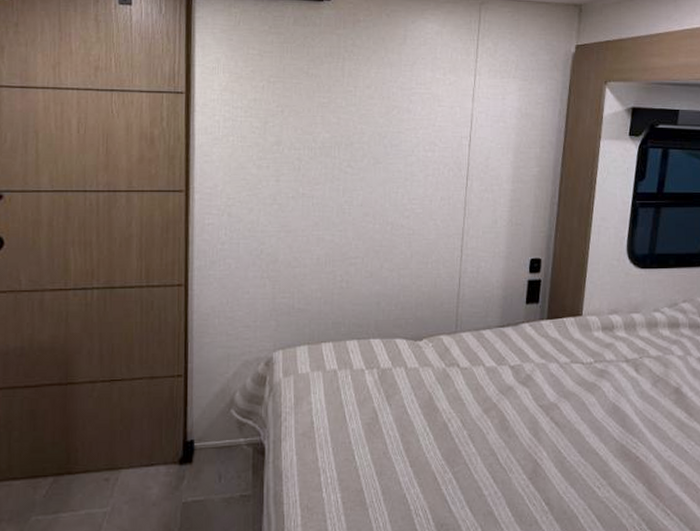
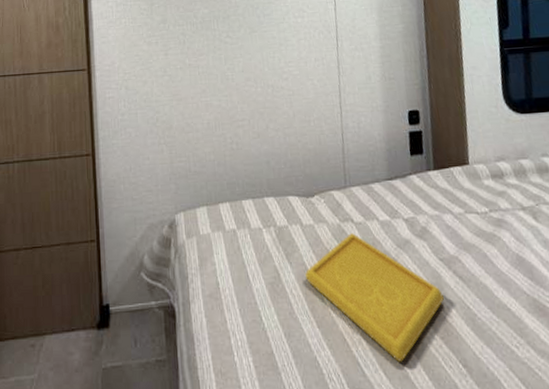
serving tray: none [404,378,539,500] -> present [305,233,445,362]

